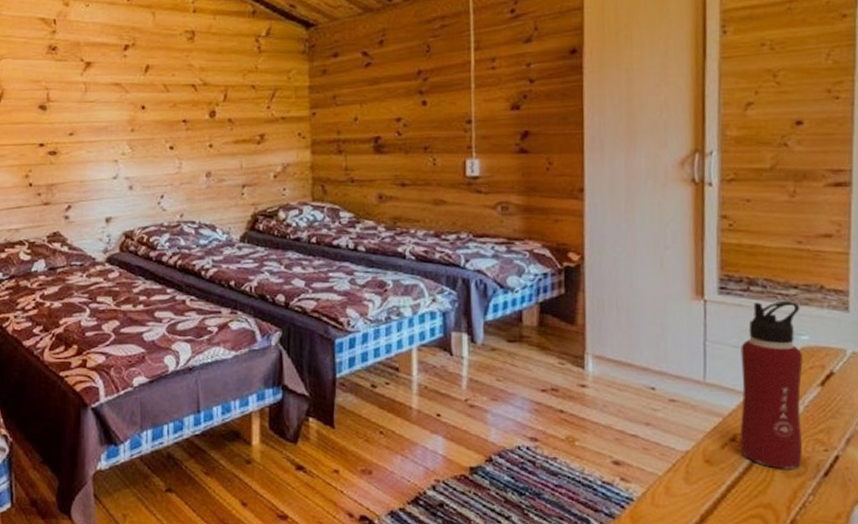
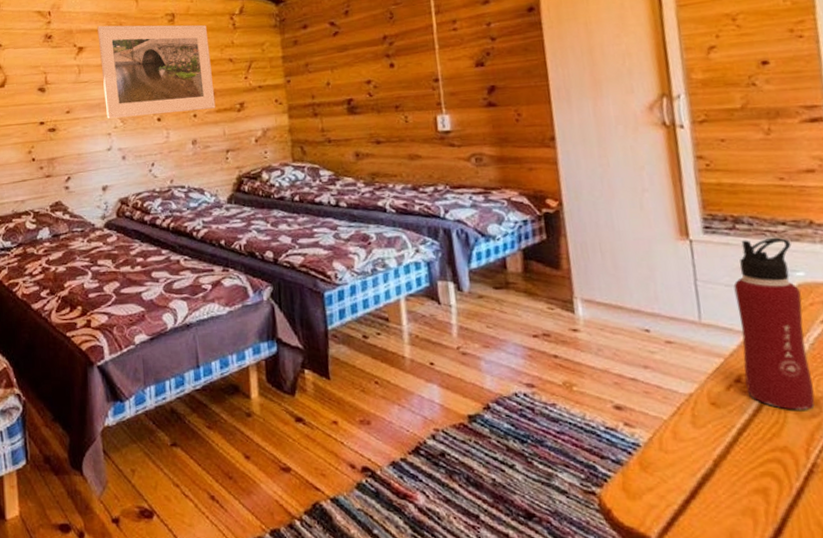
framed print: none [108,39,234,144] -> present [97,24,216,119]

